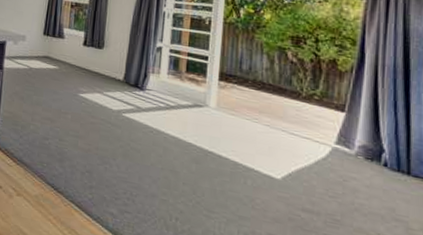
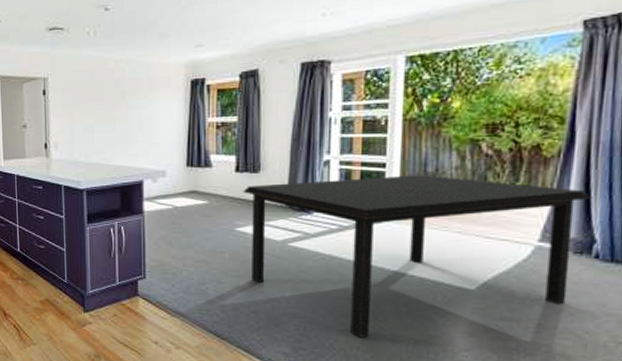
dining table: none [87,59,381,210] -> present [242,175,593,338]

